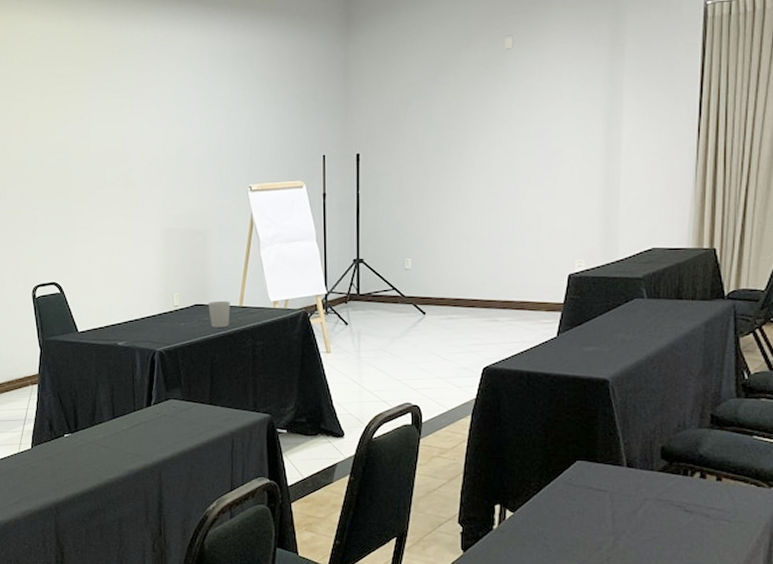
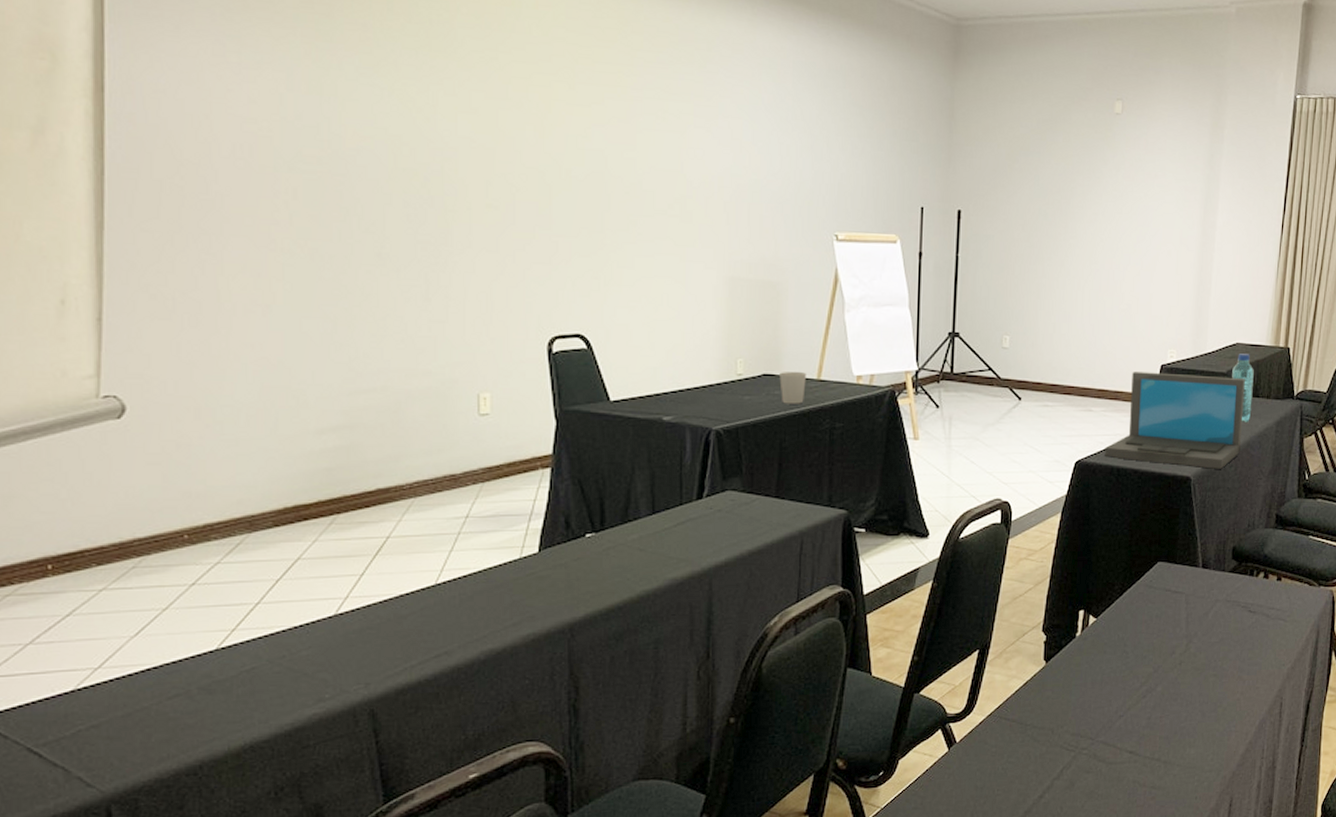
laptop: none [513,281,665,371] -> present [1105,372,1245,469]
water bottle: none [649,258,675,324] -> present [1232,354,1254,422]

